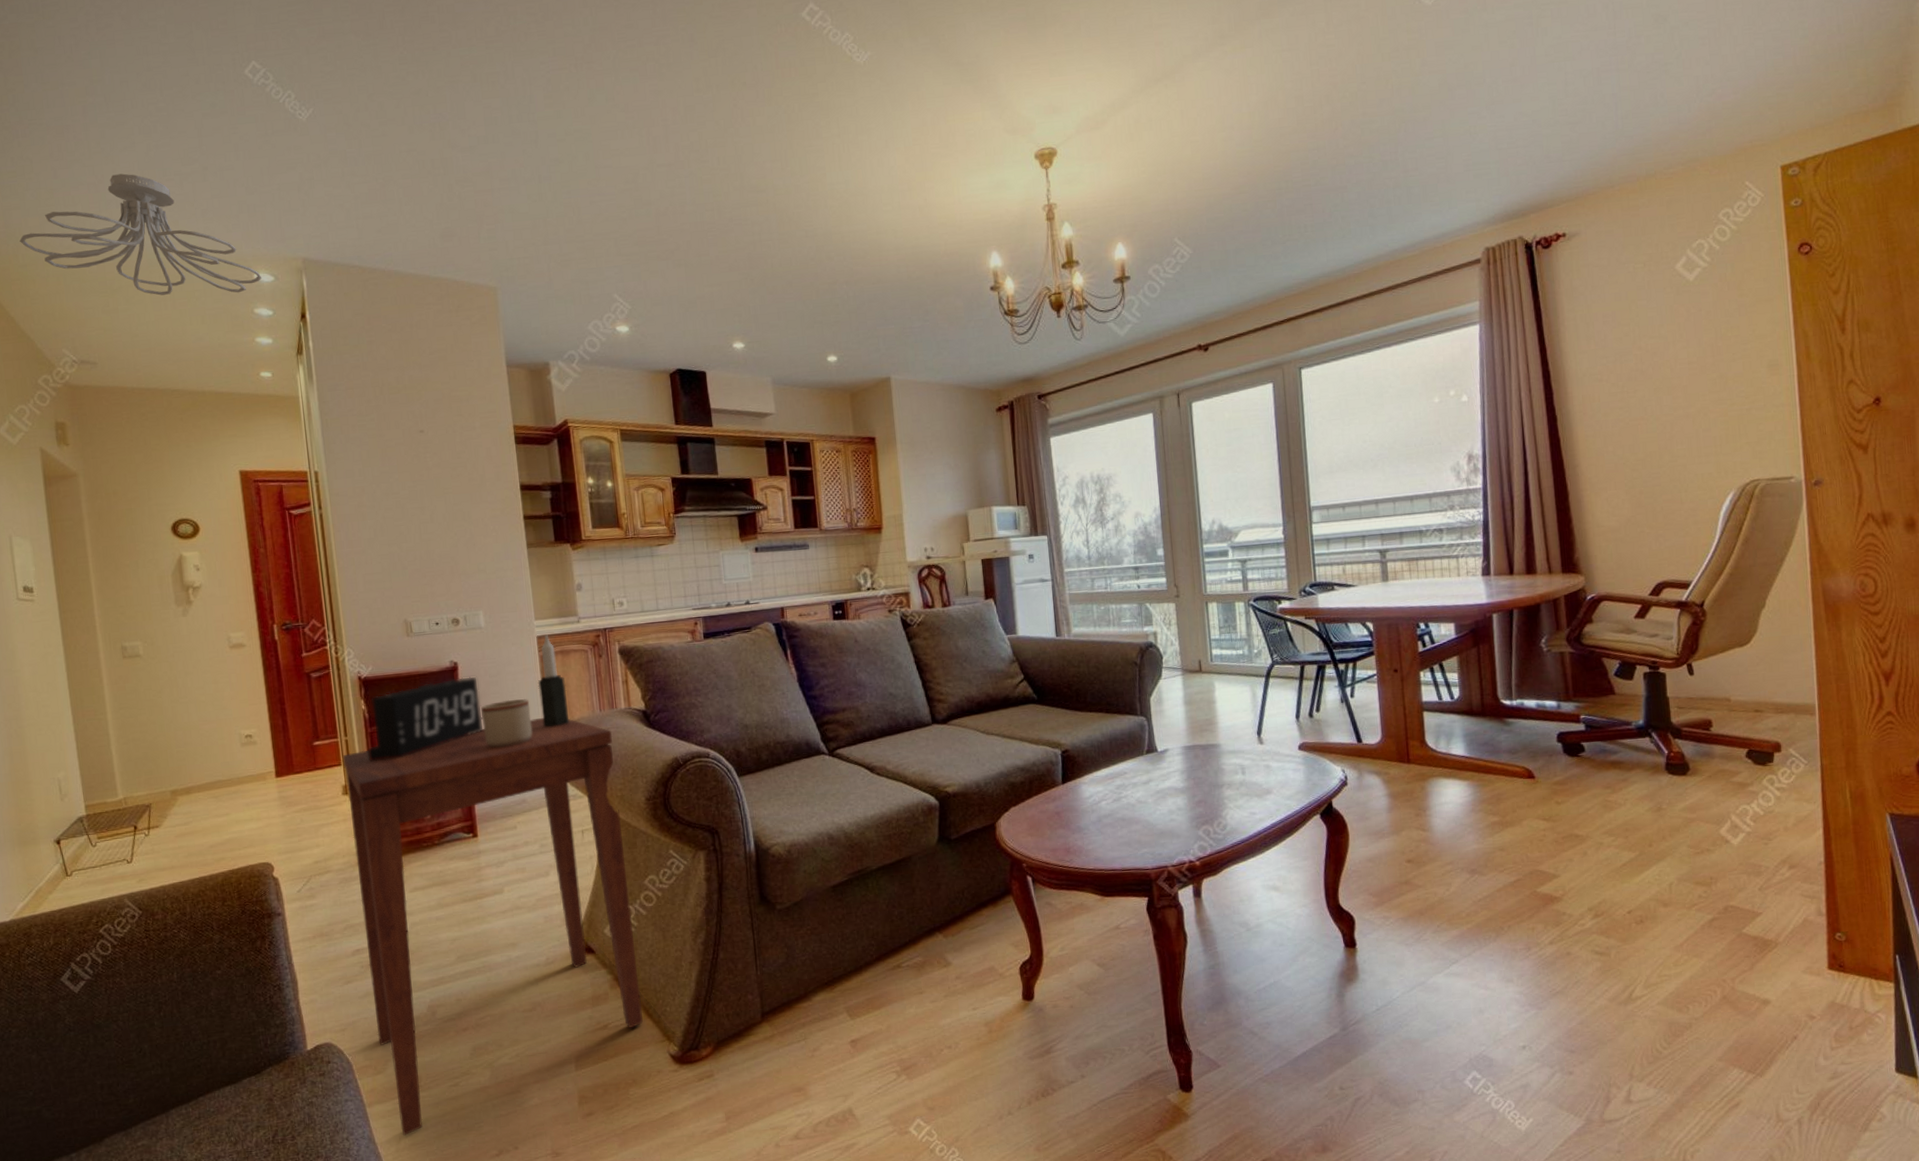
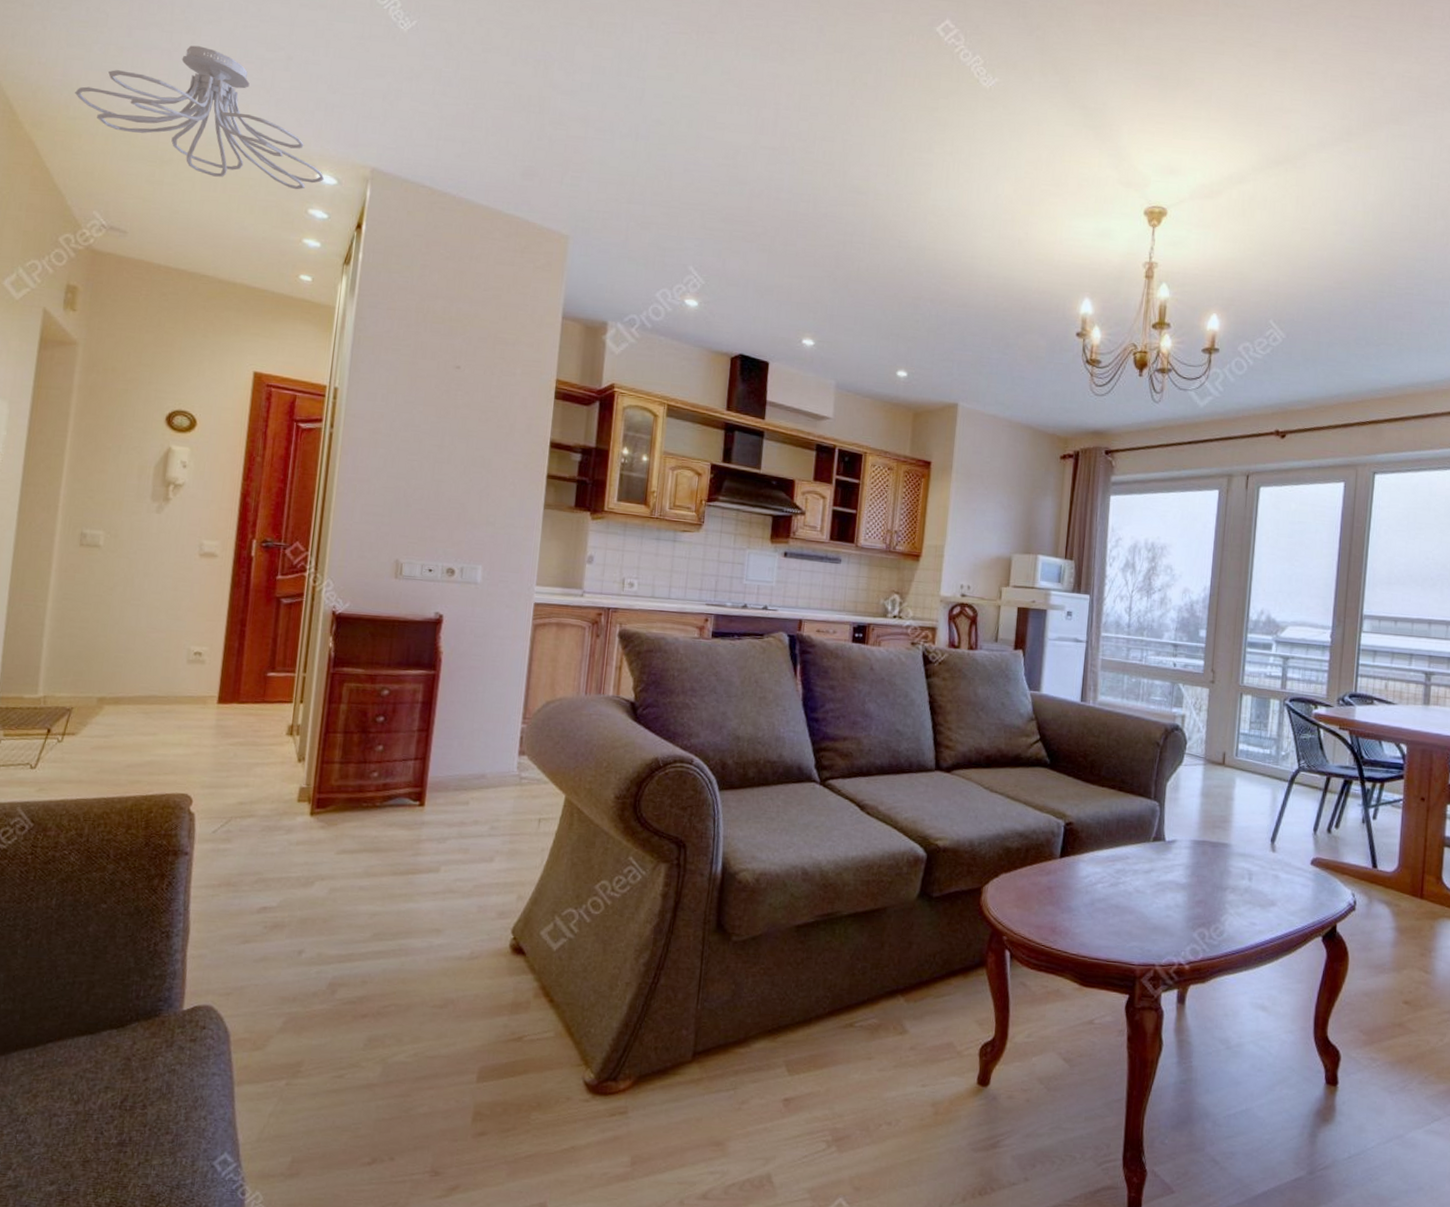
side table: present [343,717,643,1136] -> none [265,689,594,1125]
alarm clock: present [366,677,483,760] -> none [323,631,462,707]
mug: present [480,699,532,748] -> none [455,664,512,715]
candle: present [537,634,569,728] -> none [521,603,555,703]

